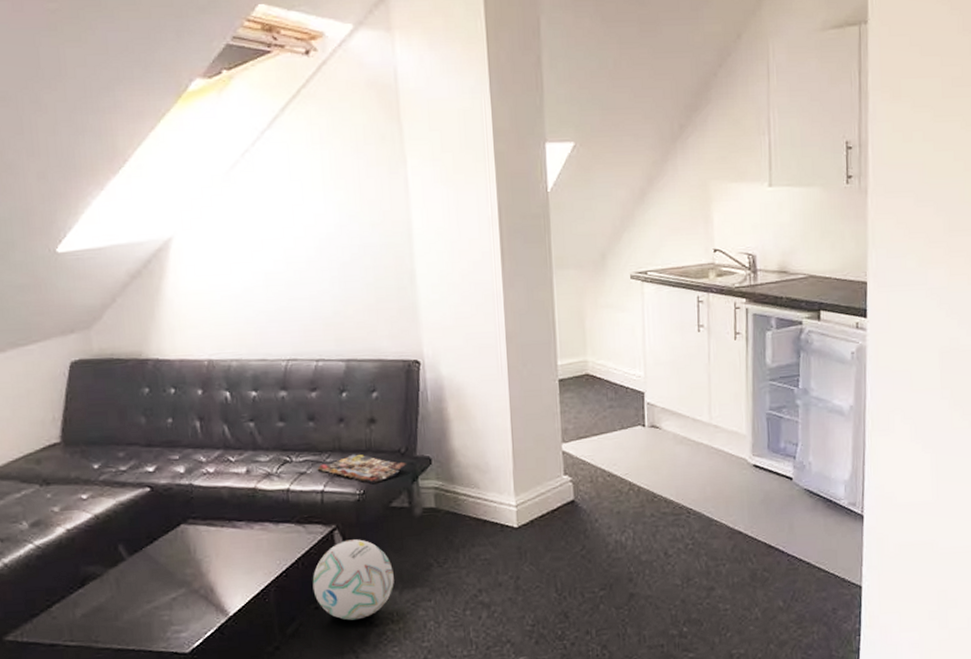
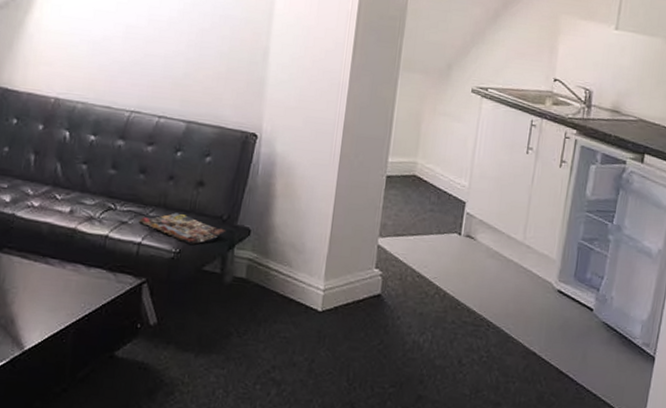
ball: present [312,539,394,621] -> none [111,295,194,376]

